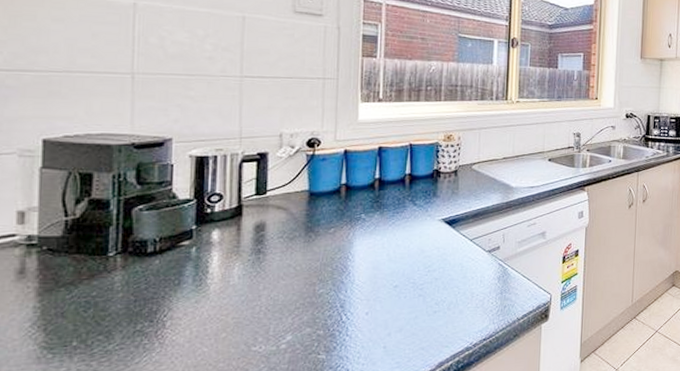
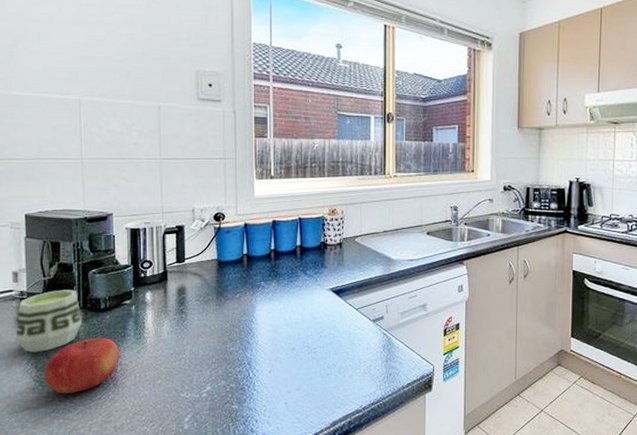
cup: none [15,231,120,312] -> present [16,289,83,353]
fruit: none [56,287,172,361] -> present [44,337,120,394]

